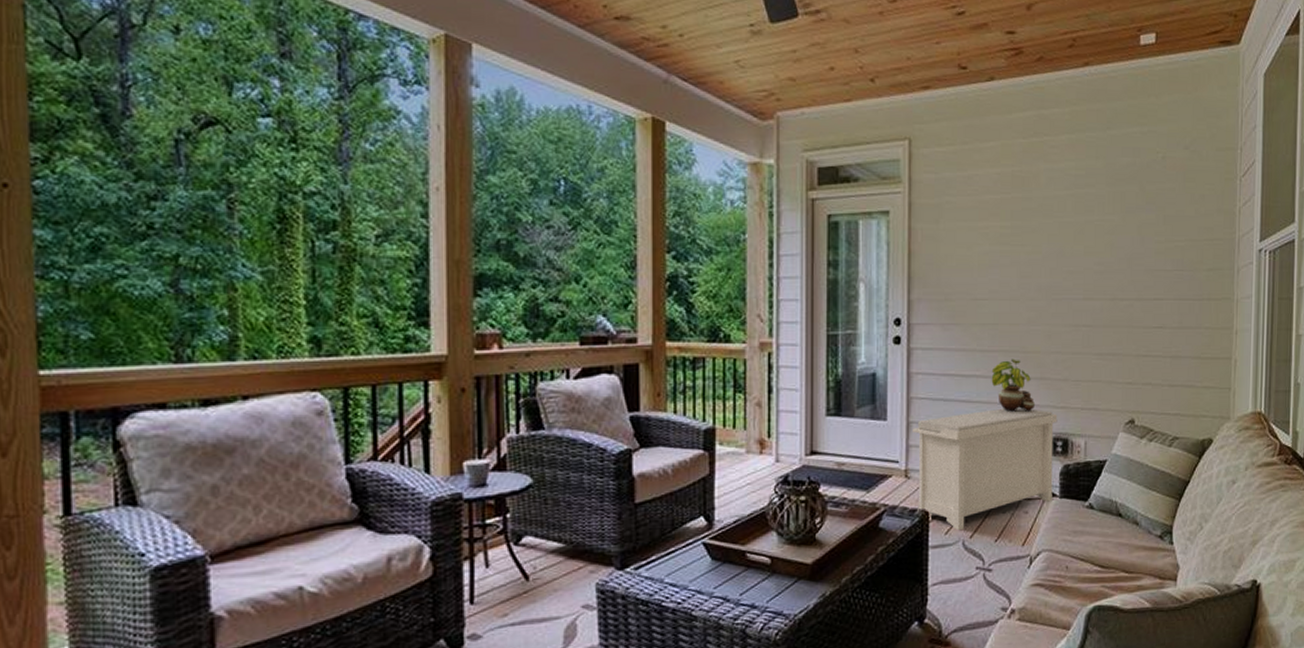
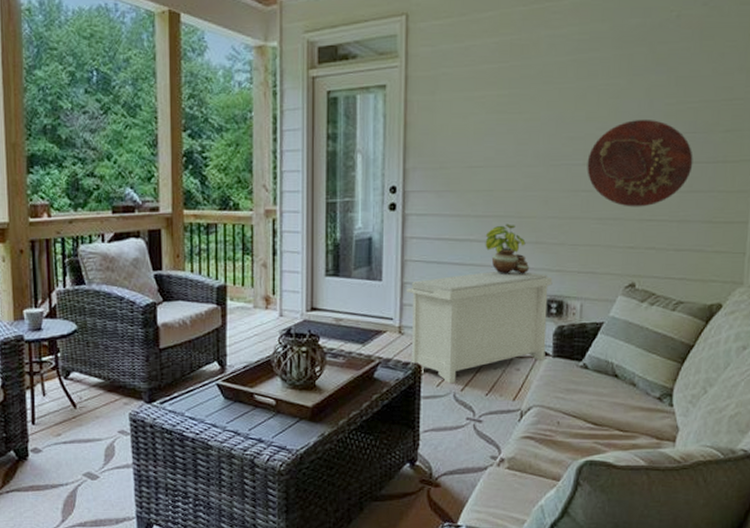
decorative platter: none [1087,256,1182,343] -> present [587,120,693,207]

